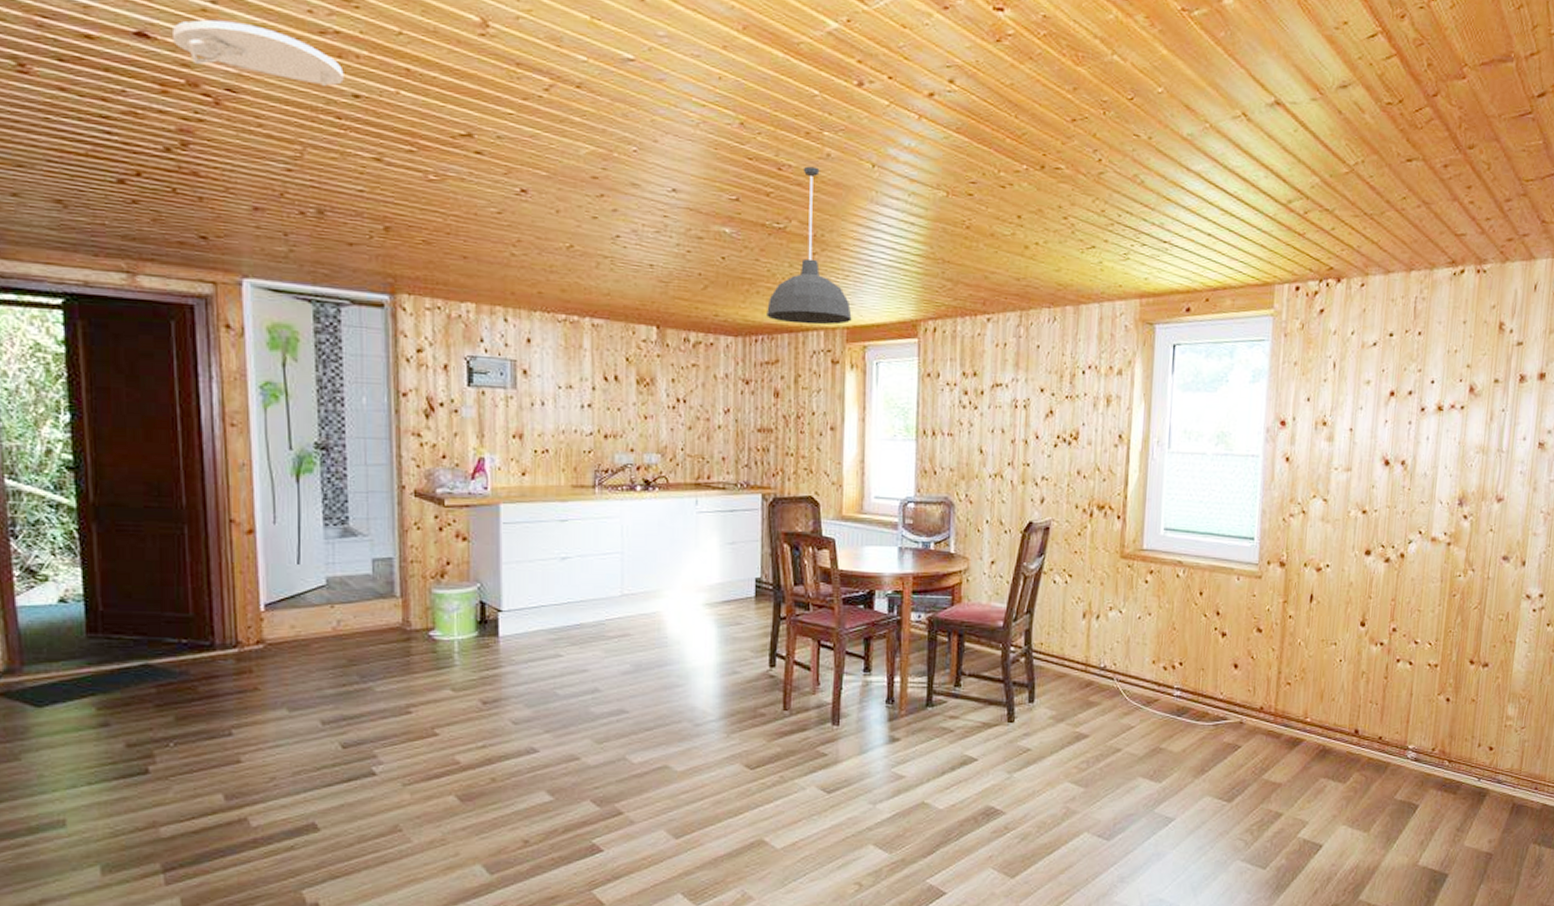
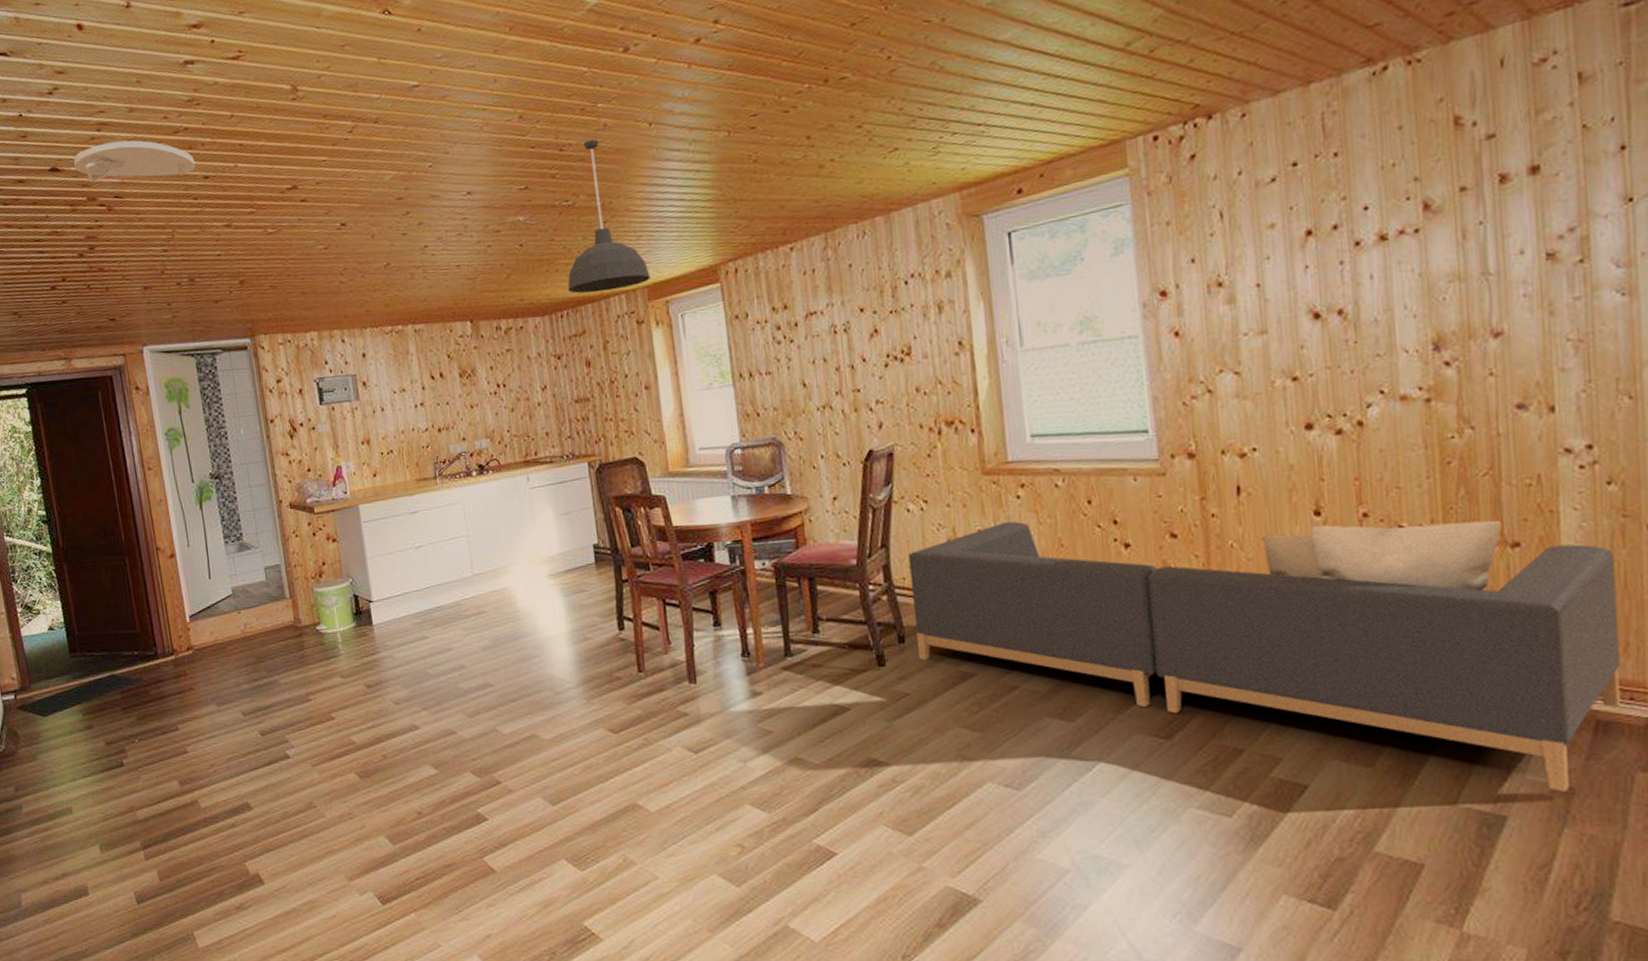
sofa: none [1044,603,1543,856] -> present [908,520,1620,792]

